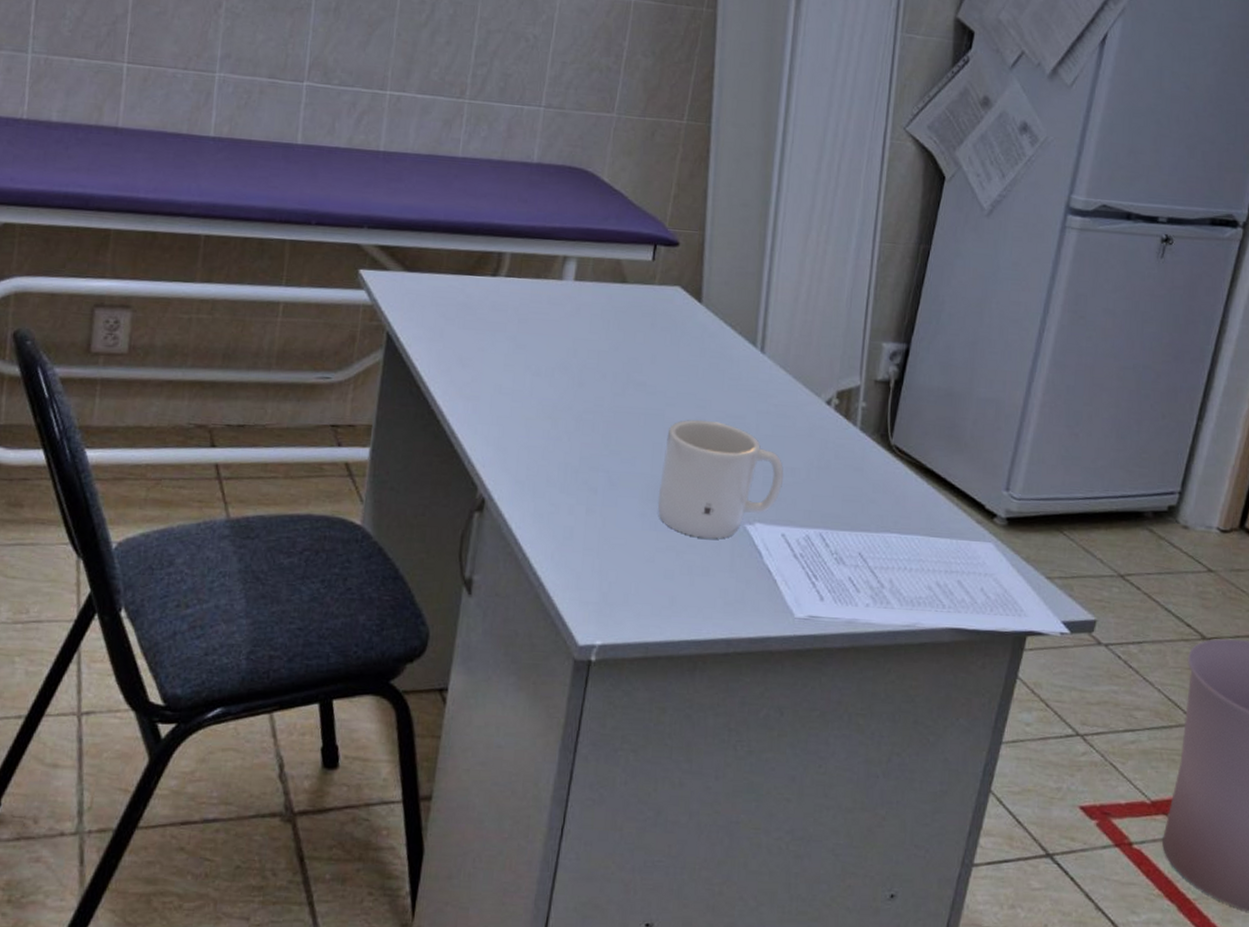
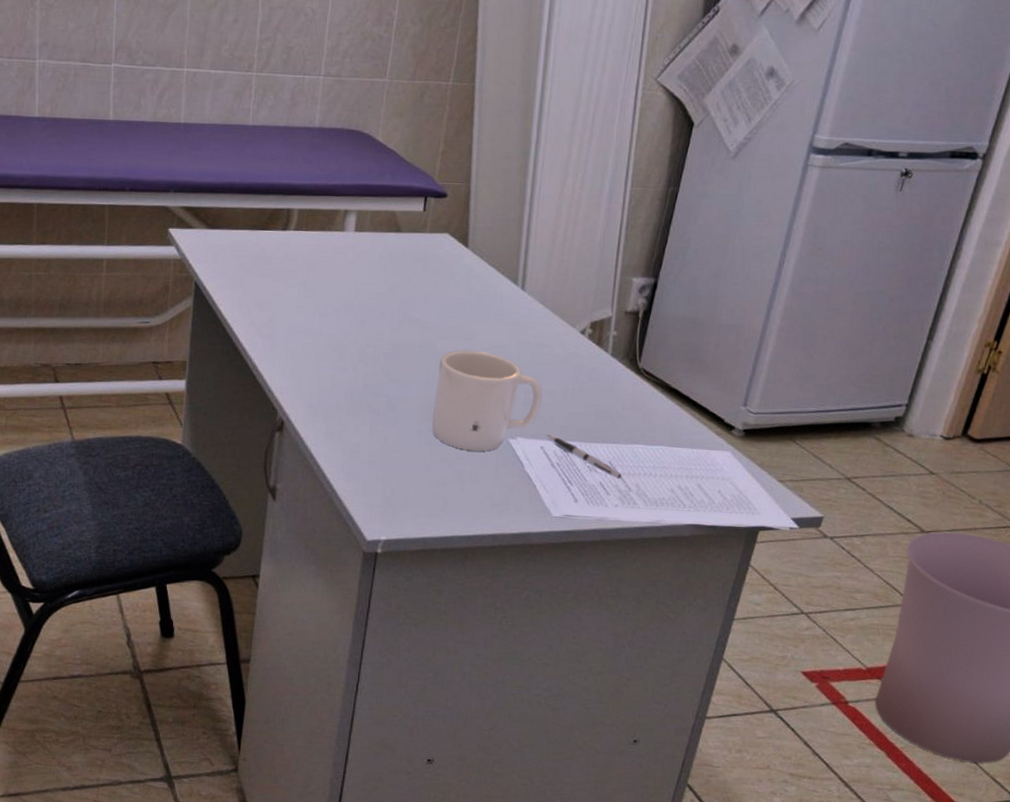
pen: none [789,520,873,574] -> present [547,435,622,479]

